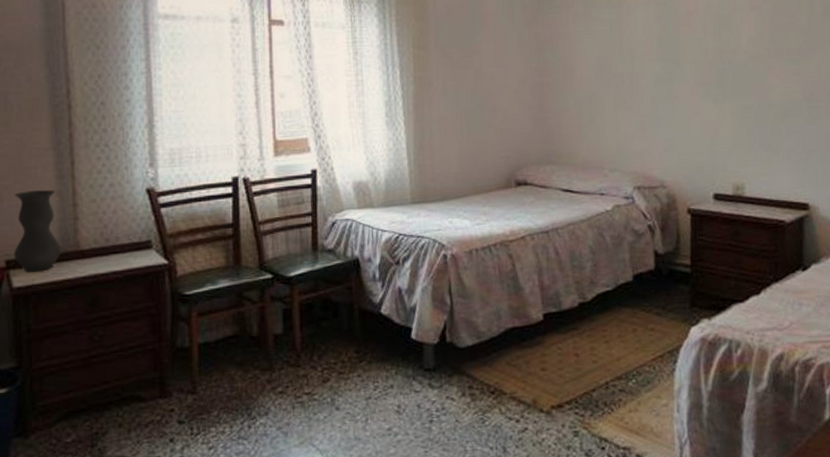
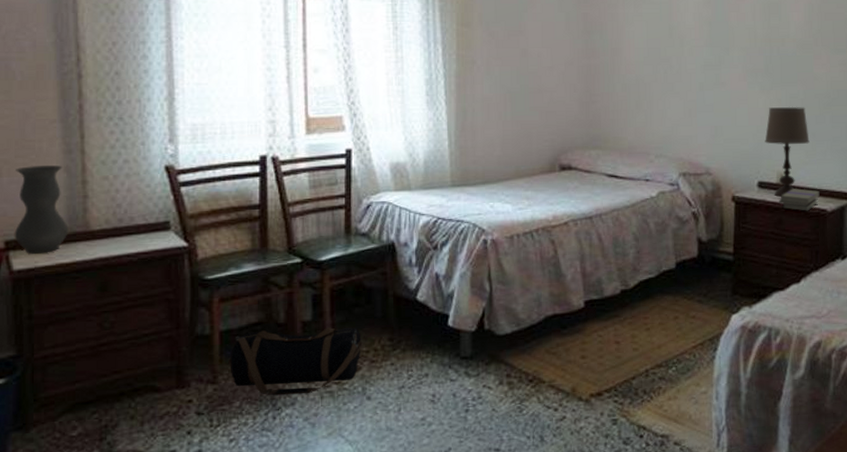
duffel bag: none [206,340,331,405] -> present [228,327,363,395]
table lamp: none [719,118,765,209] -> present [765,106,810,197]
books: none [735,200,777,223] -> present [778,188,820,211]

